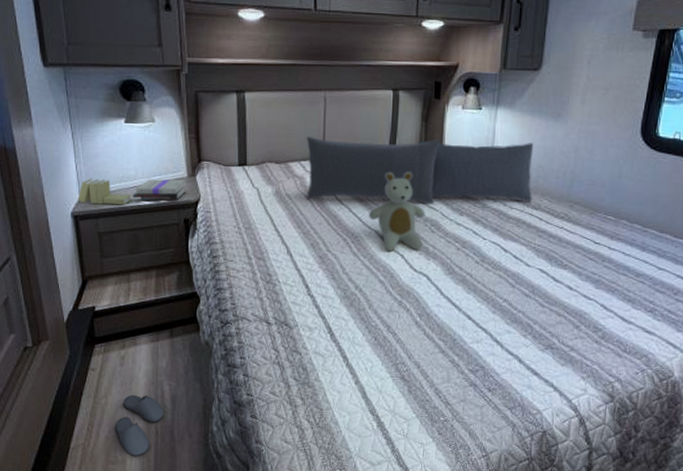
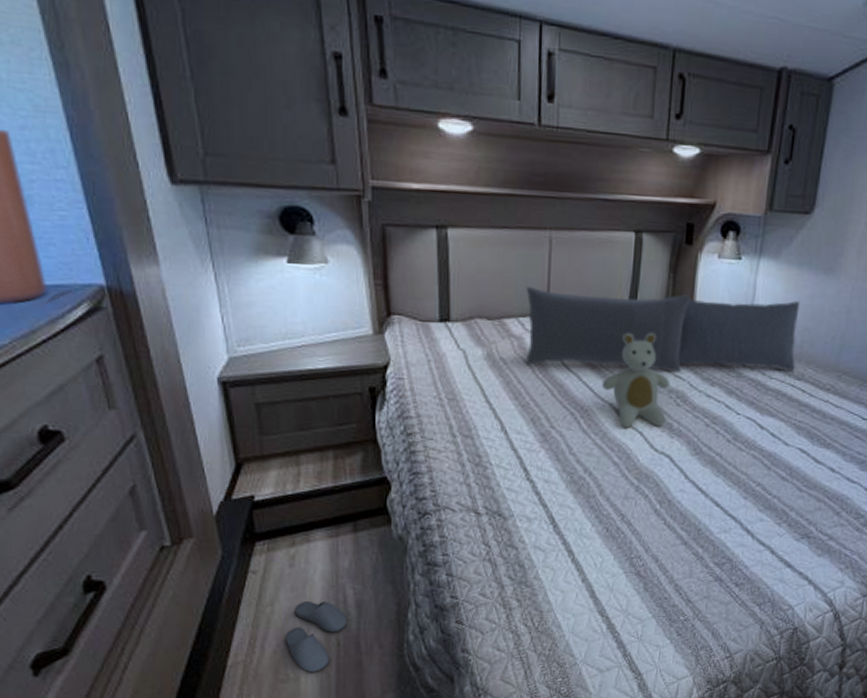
books: present [77,178,132,206] -> none [225,334,300,370]
books: present [132,179,187,201] -> none [300,336,372,365]

